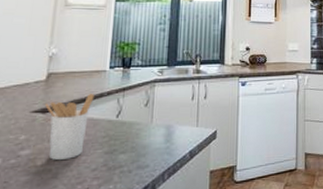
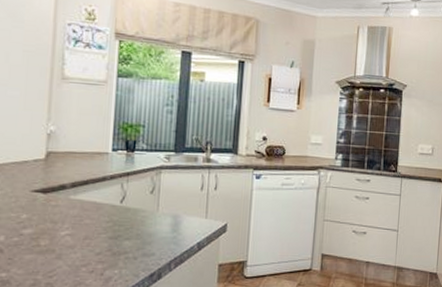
utensil holder: present [45,93,95,161] -> none [46,175,97,242]

